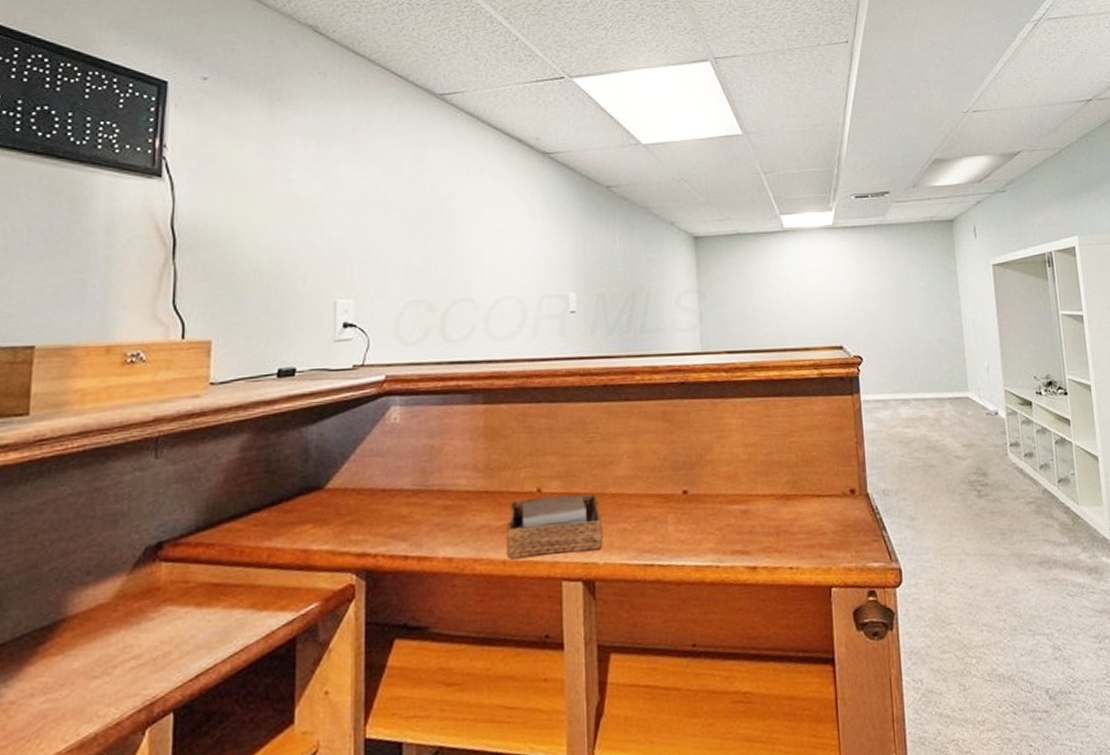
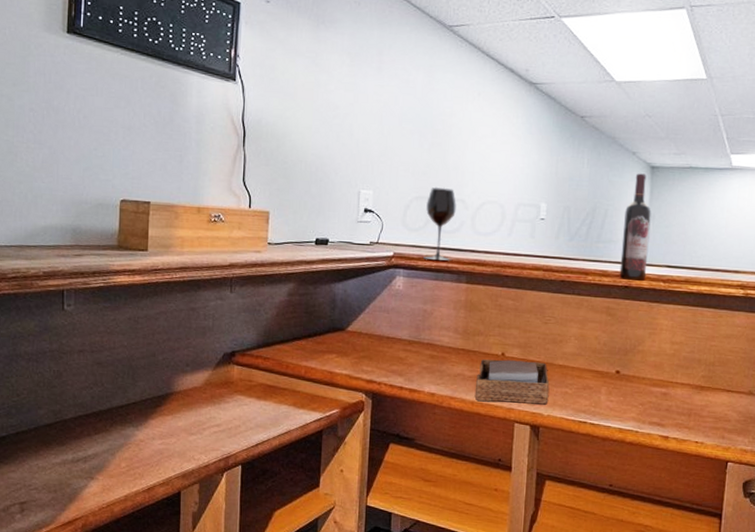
wineglass: none [425,285,464,379] -> present [423,186,456,261]
wine bottle: none [669,246,705,376] -> present [619,173,651,282]

